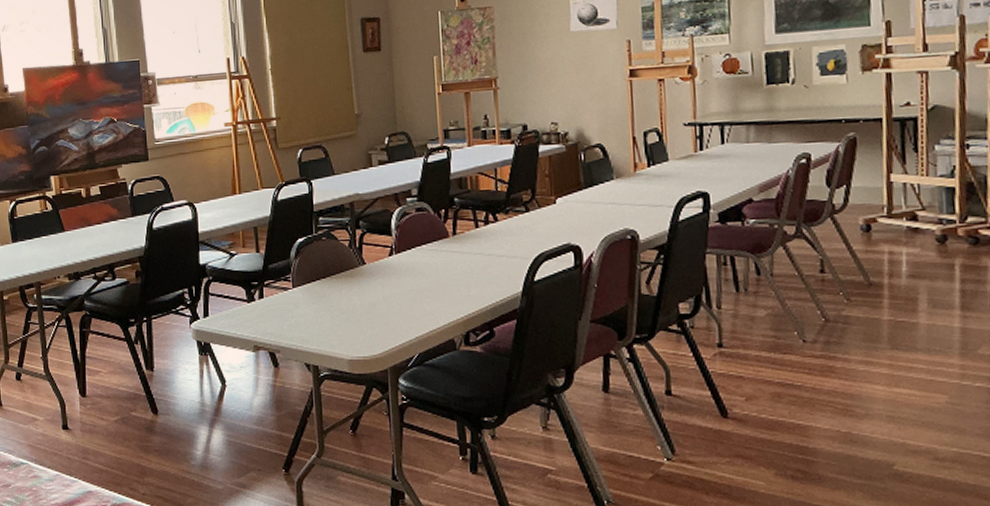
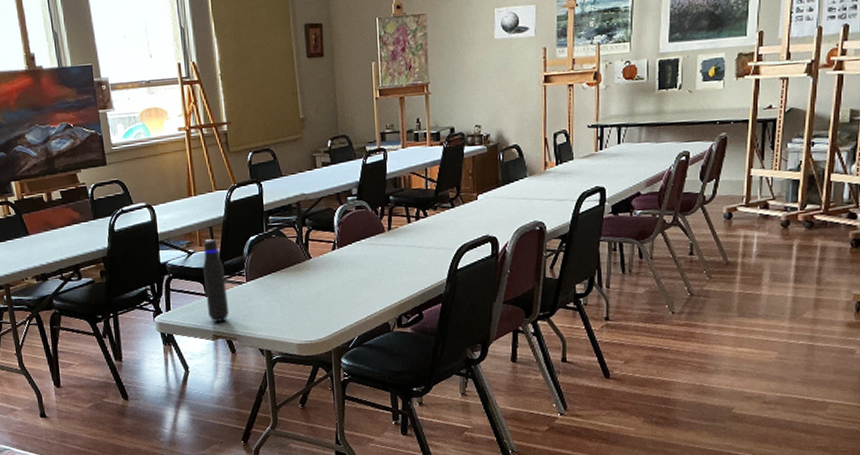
water bottle: none [245,240,273,331] -> present [202,239,230,322]

